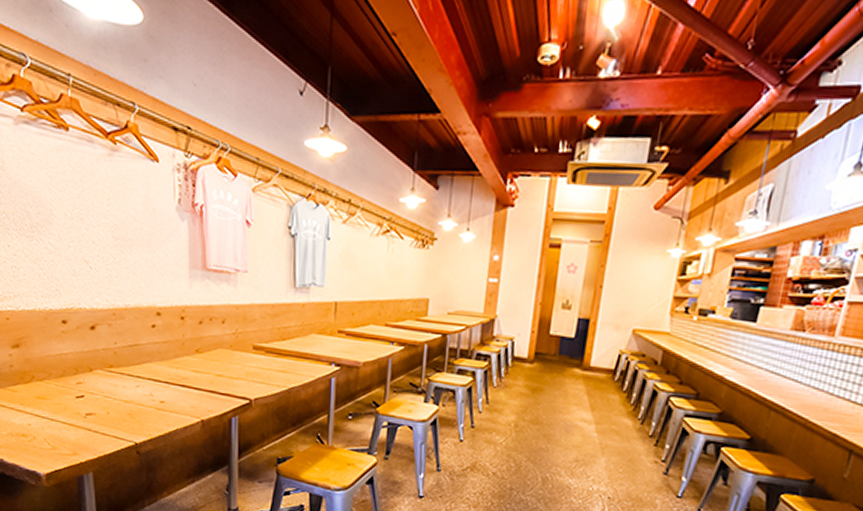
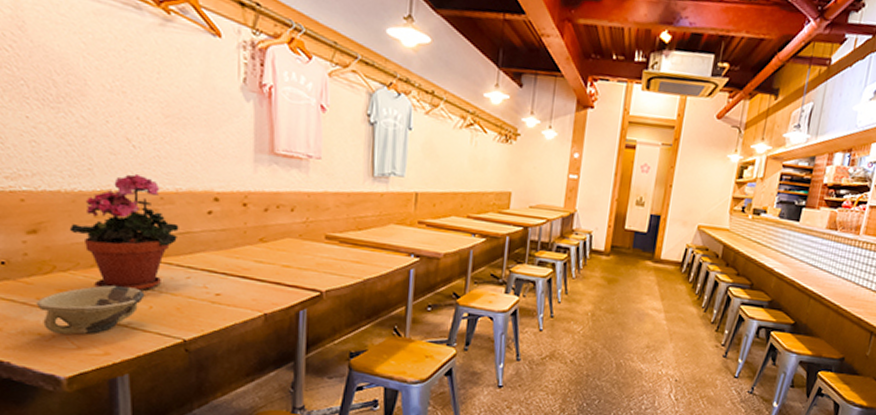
bowl: none [20,393,103,436] -> present [35,285,145,335]
potted plant: none [43,292,129,399] -> present [69,173,179,292]

